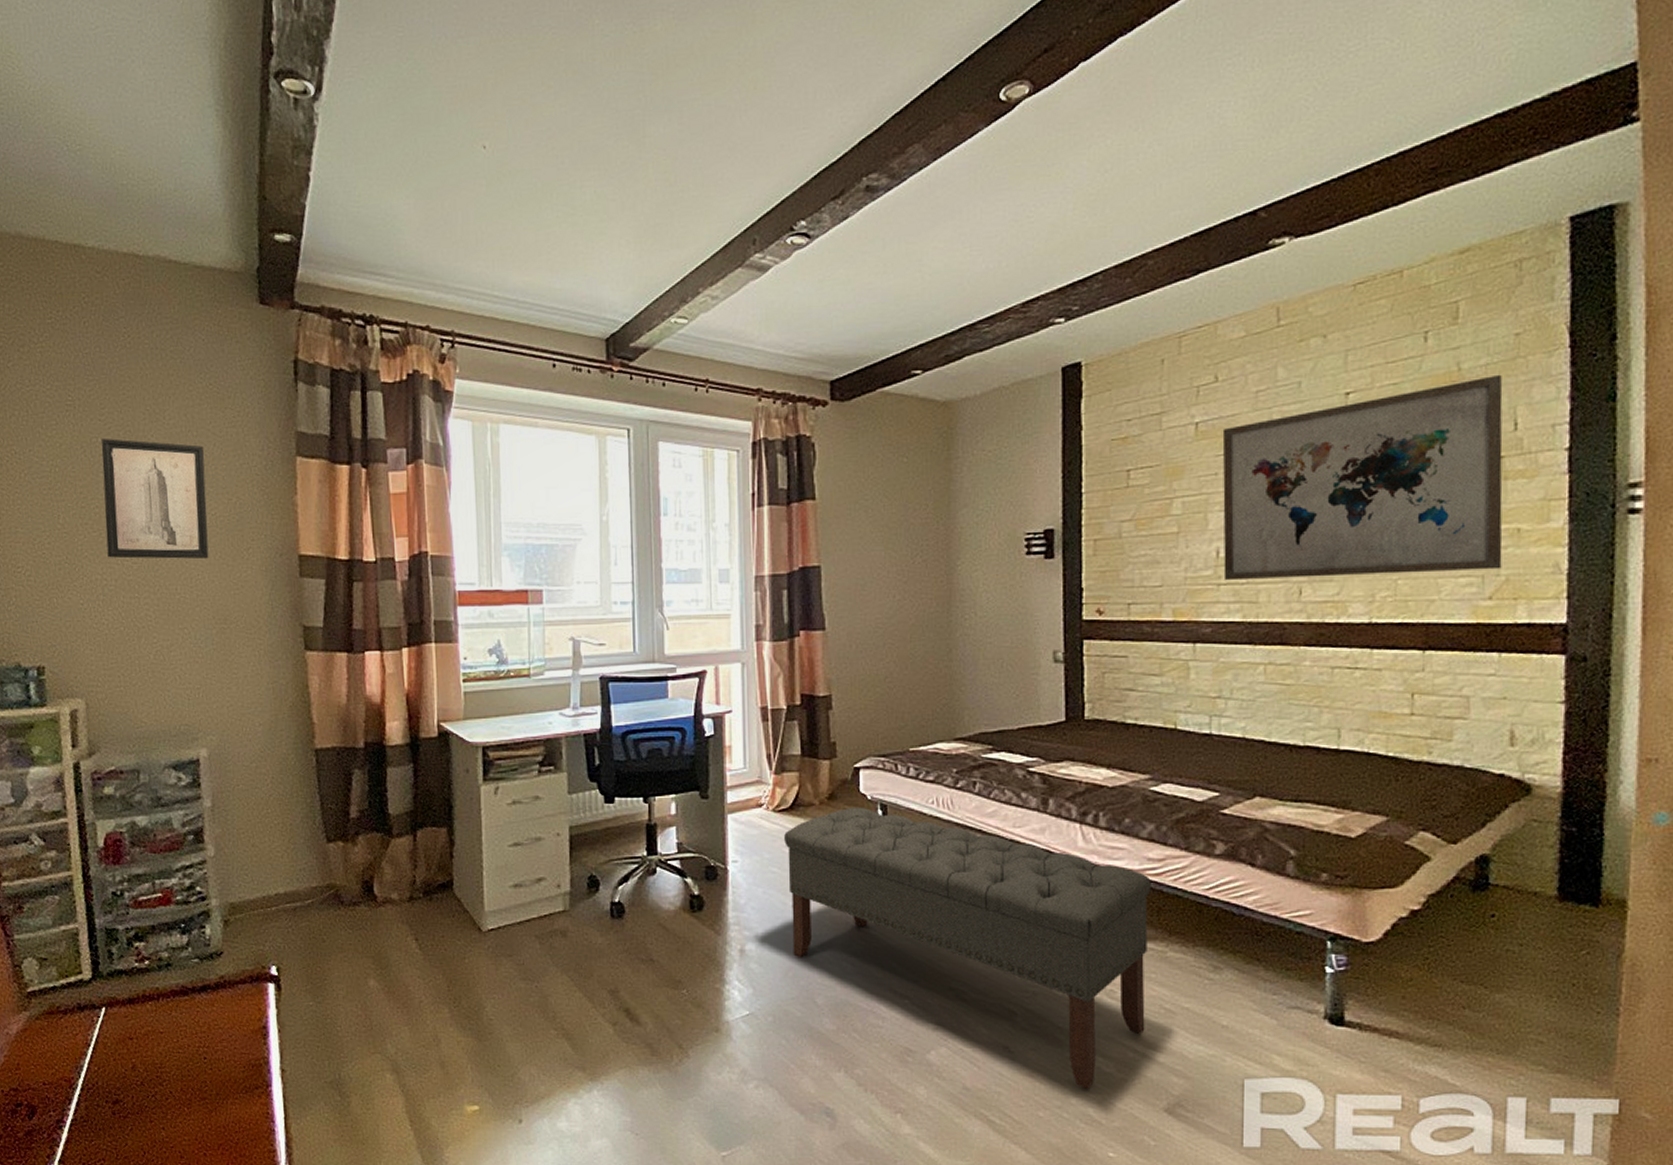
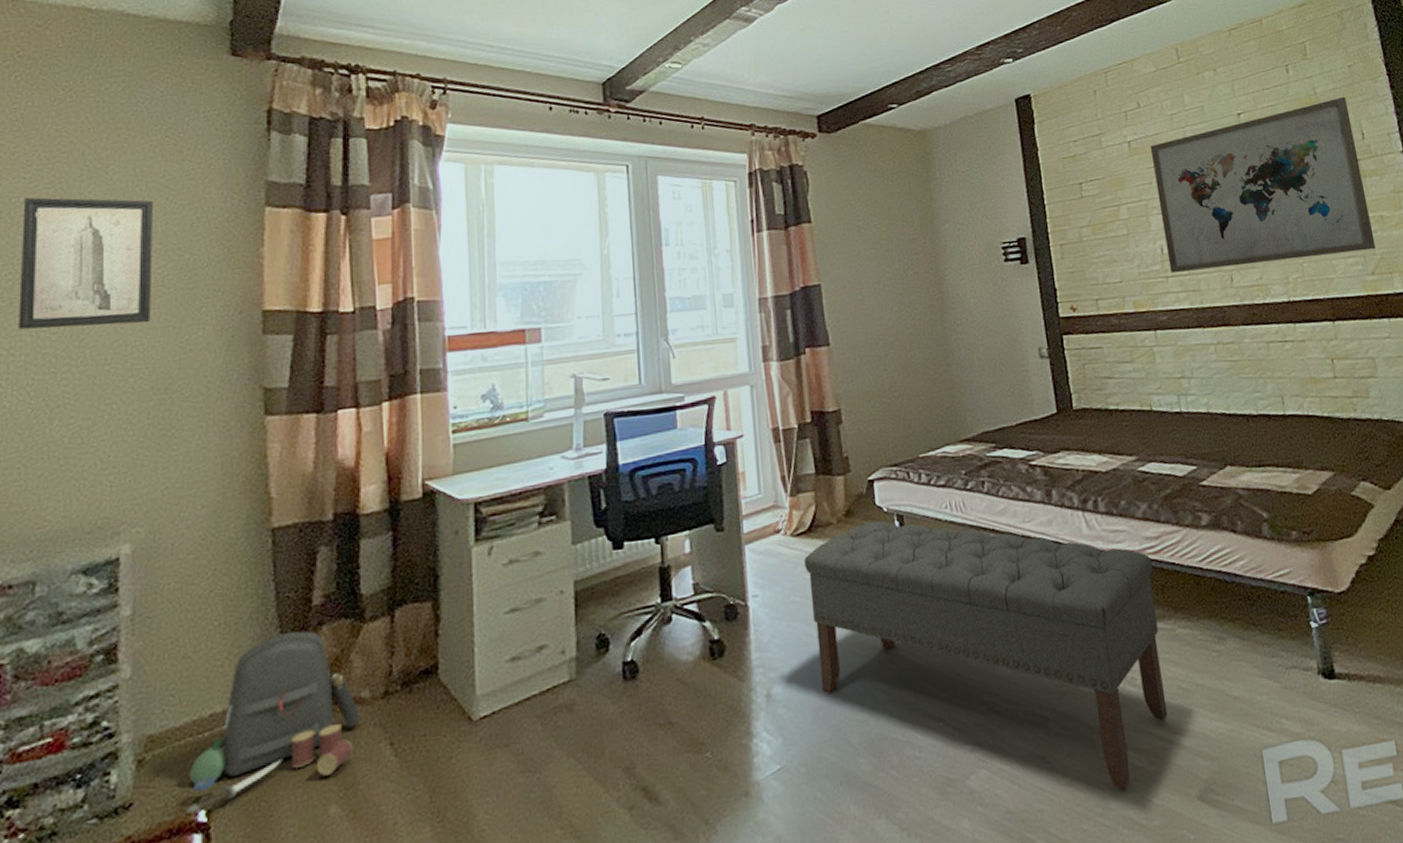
backpack: none [261,838,391,970] -> present [185,630,361,818]

